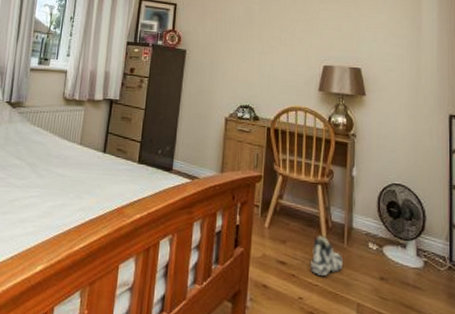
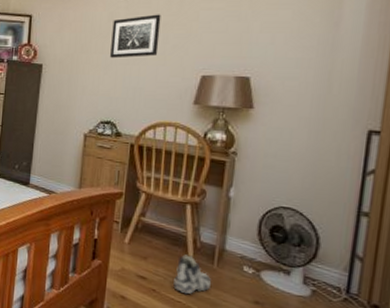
wall art: none [247,10,289,48] -> present [110,14,161,59]

